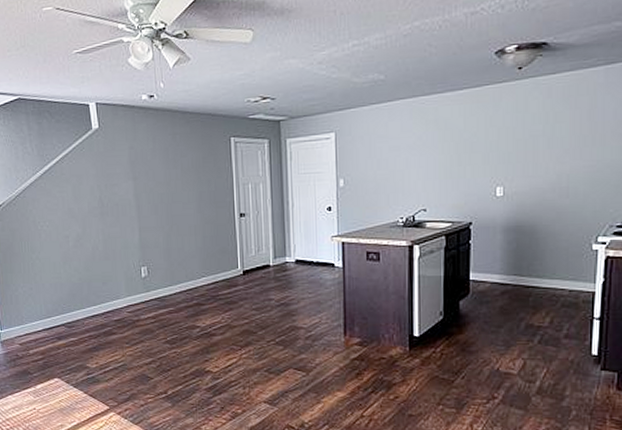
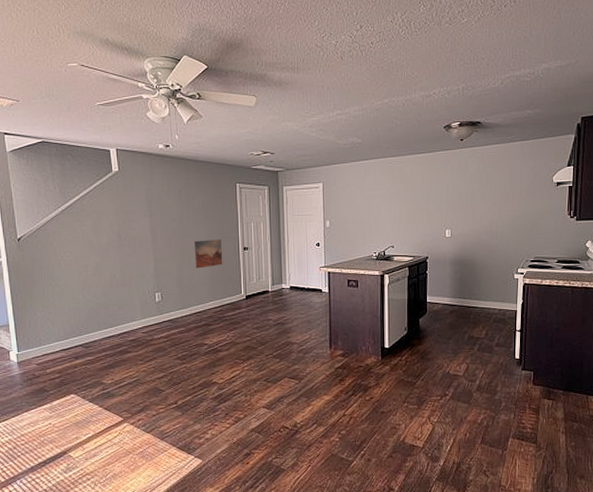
wall art: none [182,204,216,239] -> present [194,239,223,269]

